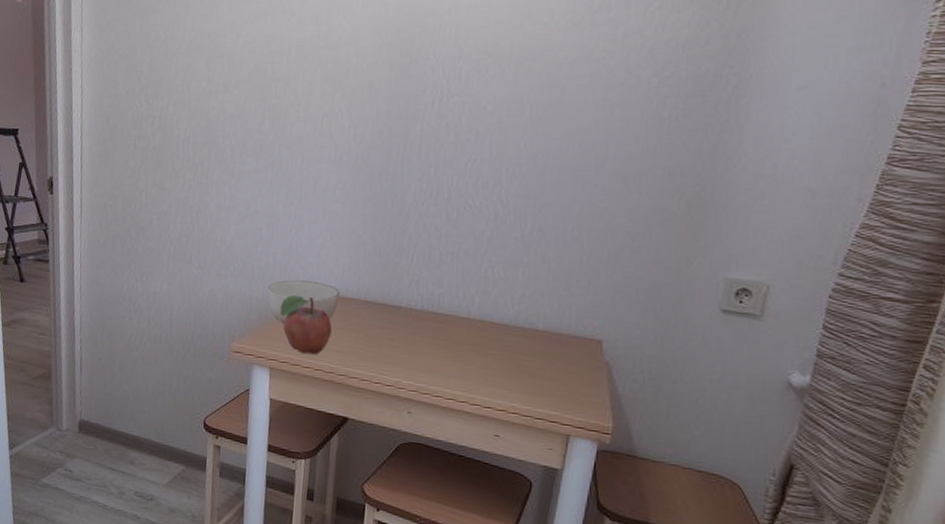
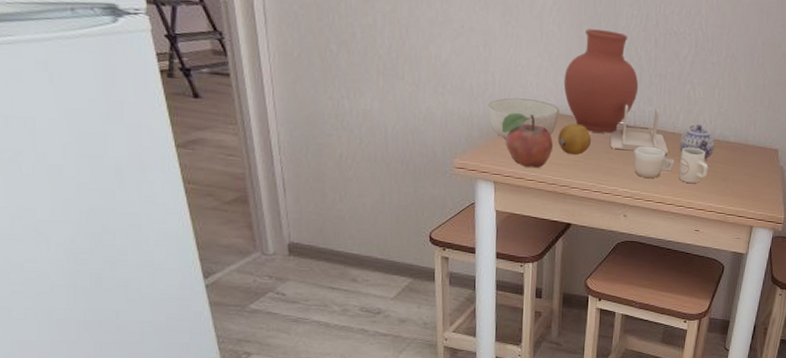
fruit: none [337,307,374,342] -> present [558,124,592,155]
vase: none [345,206,427,318] -> present [563,29,639,133]
napkin holder: none [394,285,461,342] -> present [610,104,668,154]
cup: none [420,332,469,371] -> present [633,145,675,179]
mug: none [473,334,511,379] -> present [678,147,708,184]
teapot: none [474,309,519,352] -> present [679,125,715,161]

